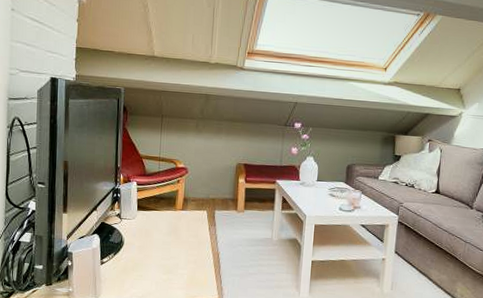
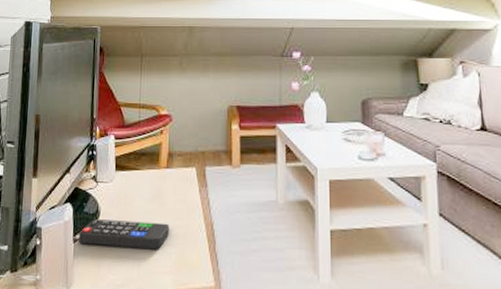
remote control: none [105,247,183,271] -> present [79,219,169,249]

